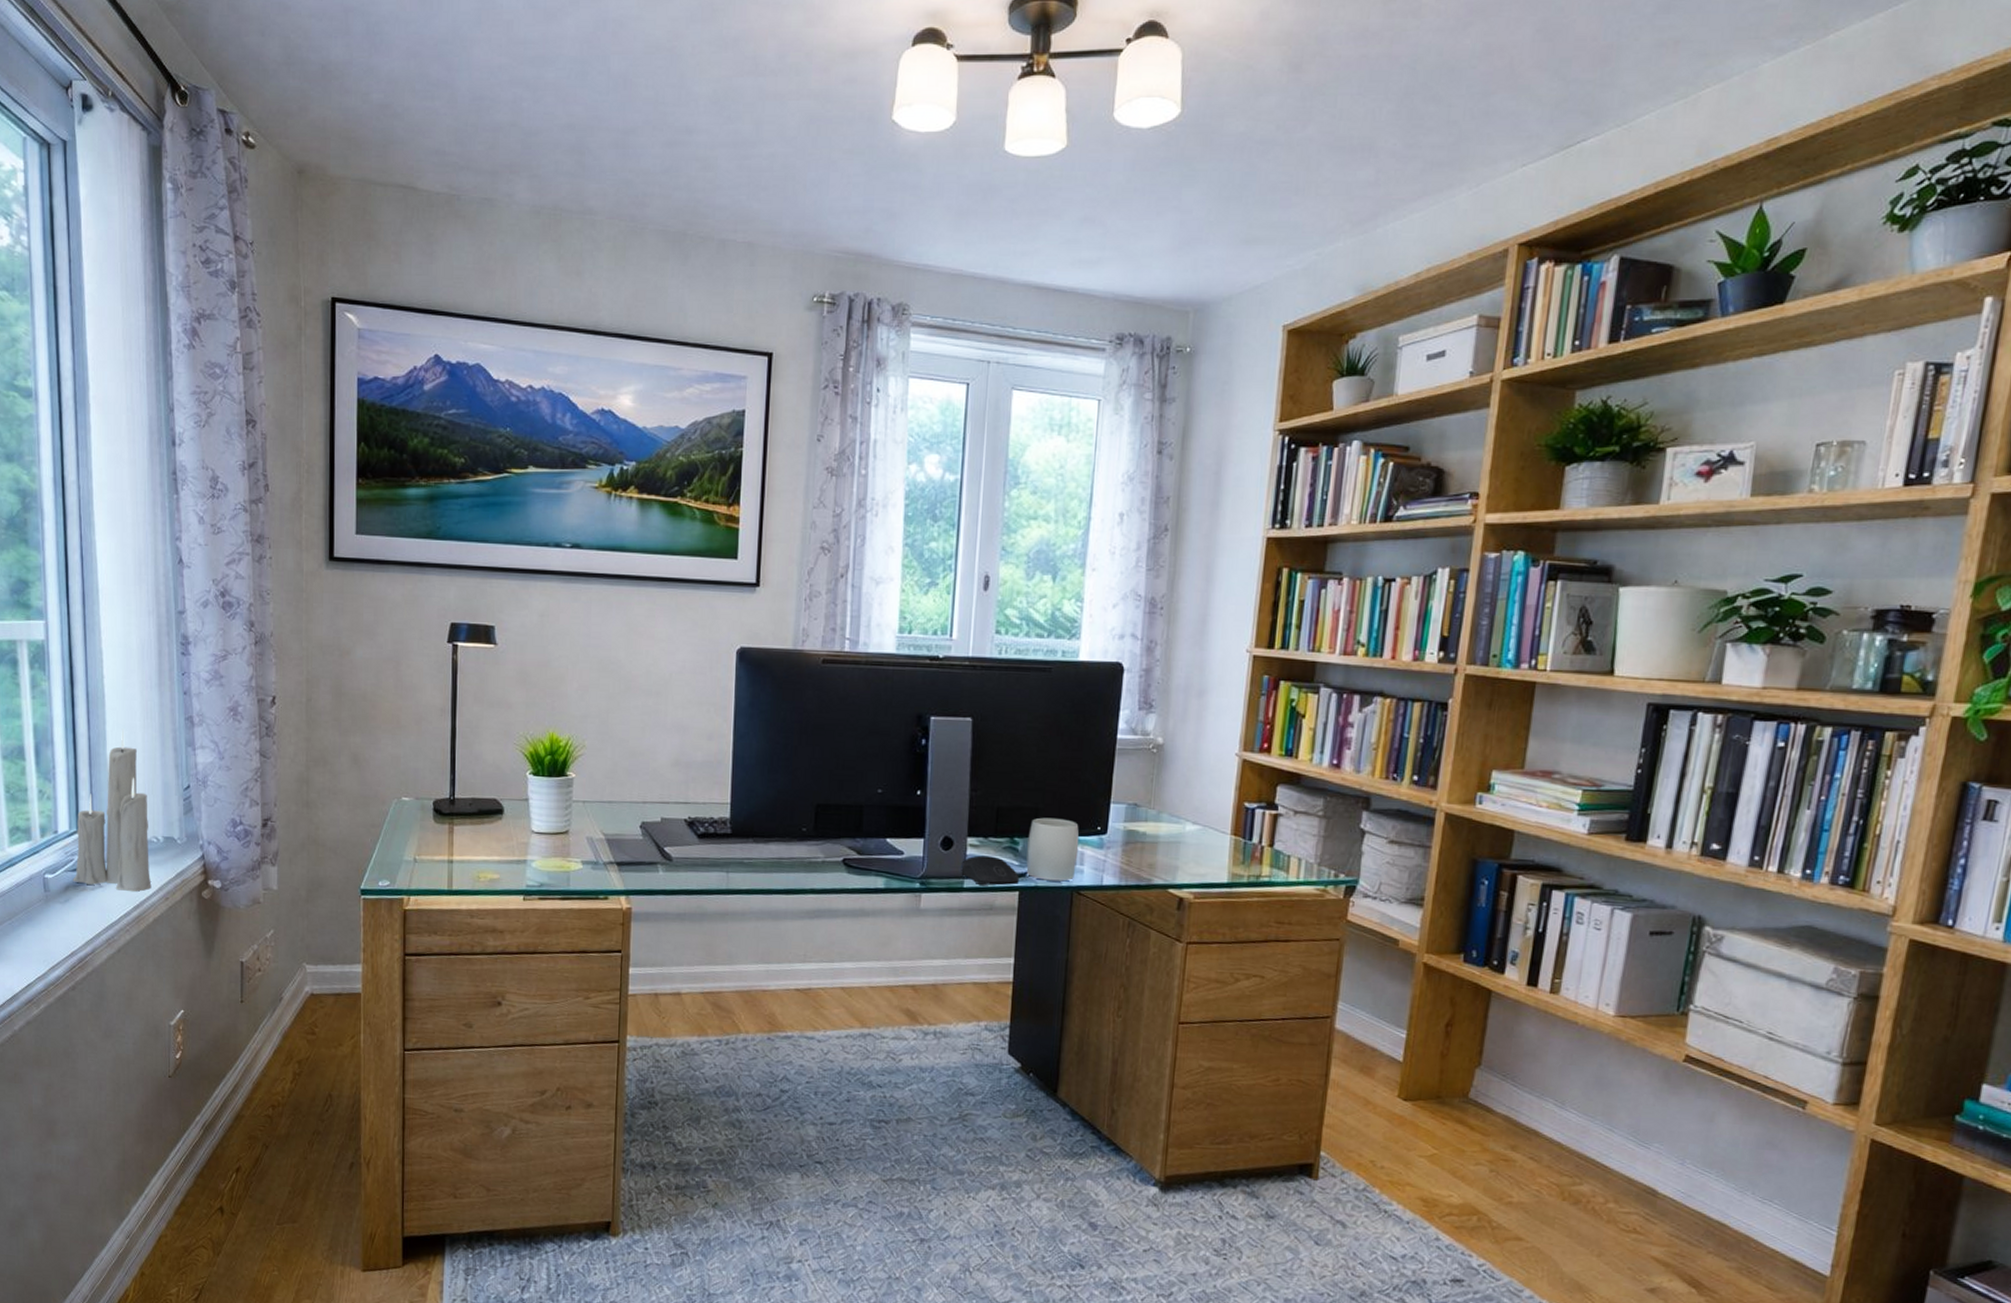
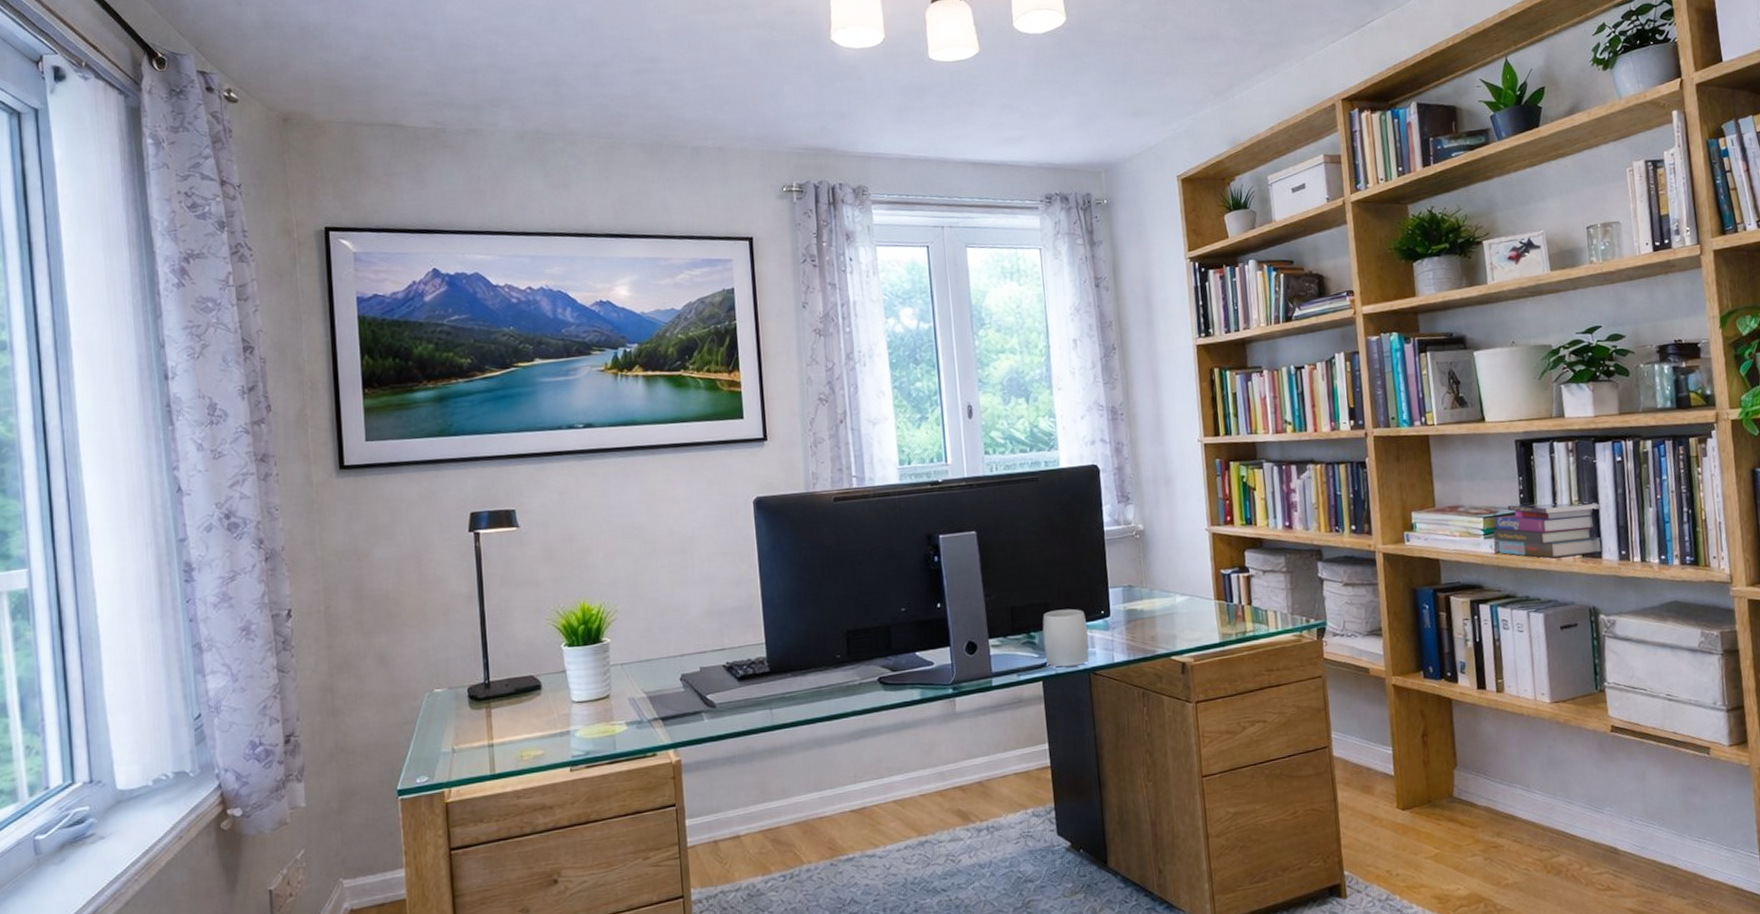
candle: present [73,728,152,893] -> none [69,667,162,839]
computer mouse: present [962,855,1020,886] -> none [988,652,1042,681]
books: none [1590,781,1744,854] -> present [1493,501,1603,558]

